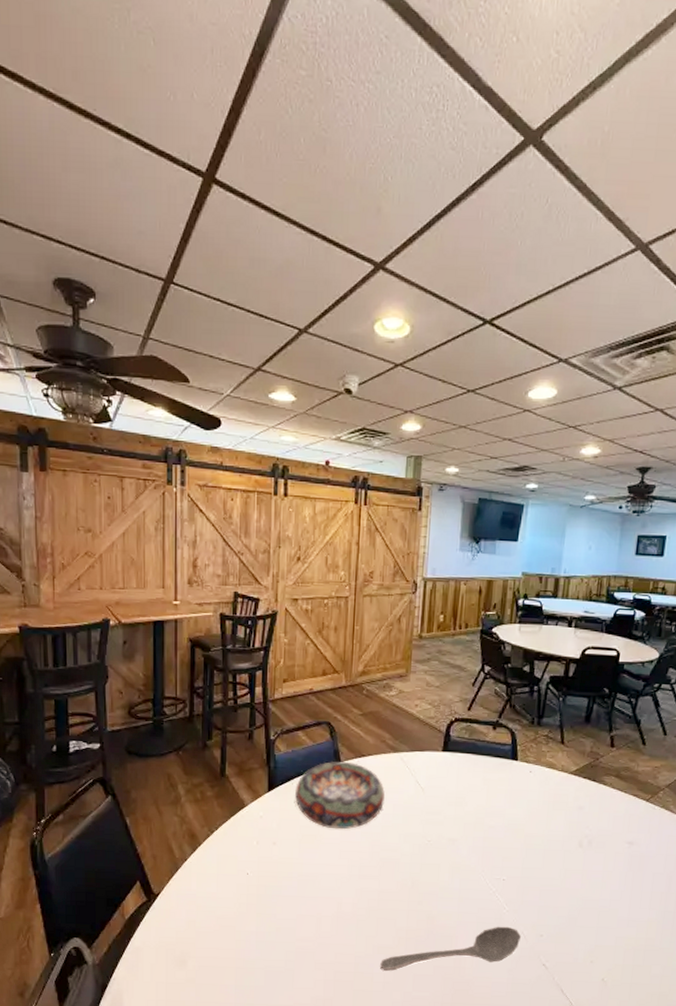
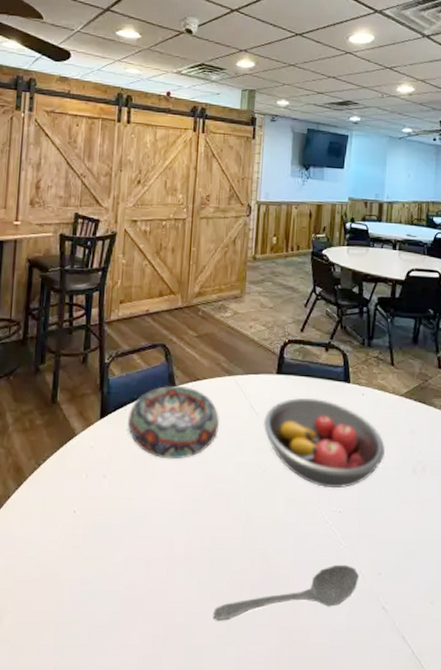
fruit bowl: none [428,773,551,859] -> present [263,397,385,489]

